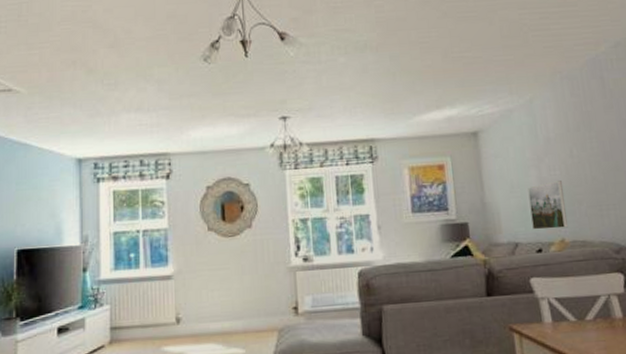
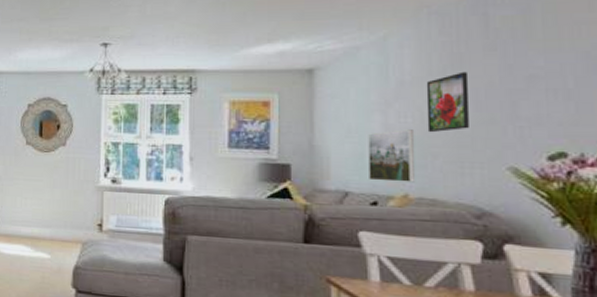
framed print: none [566,127,602,182] -> present [426,71,470,133]

